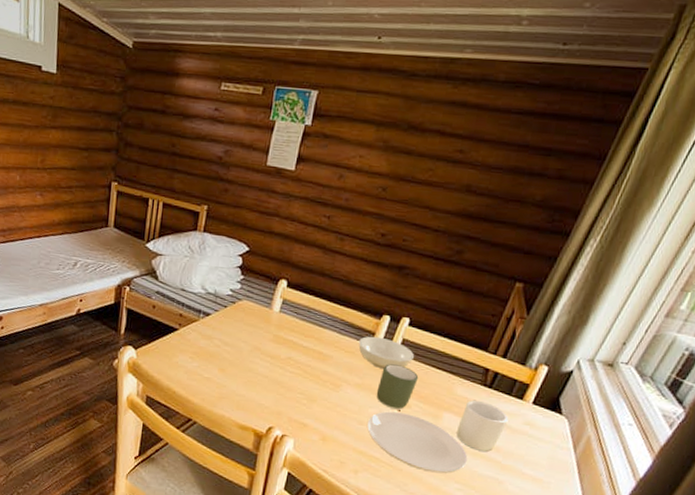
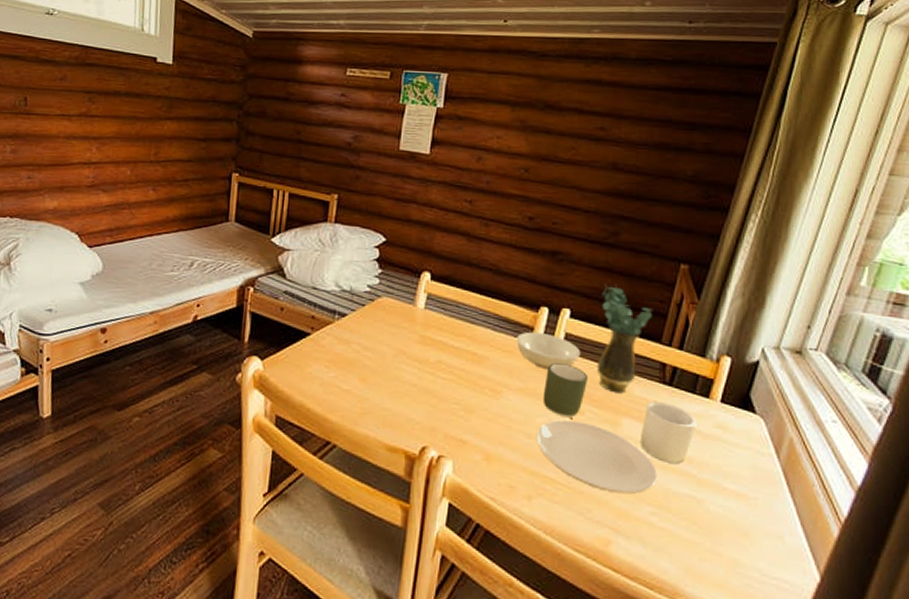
vase: none [426,296,485,392] -> present [596,283,653,393]

